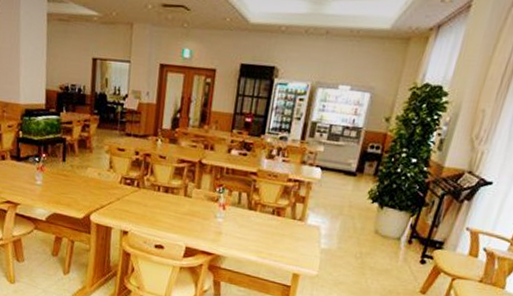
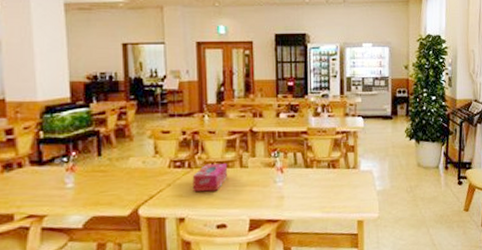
tissue box: none [138,186,173,214] -> present [192,163,228,192]

